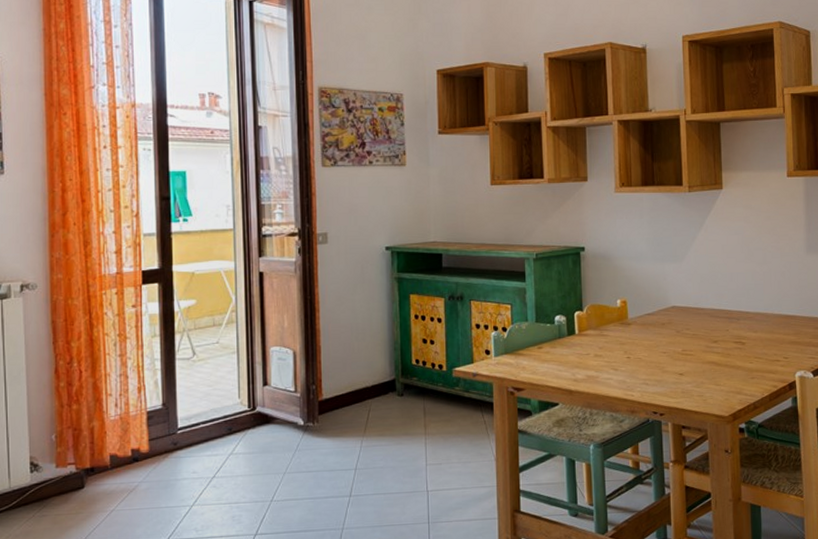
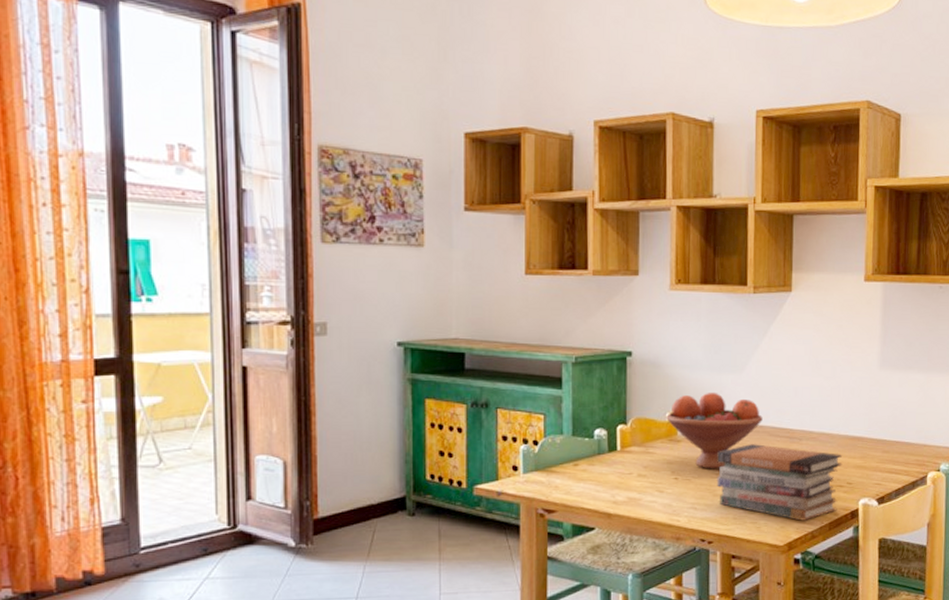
fruit bowl: none [617,279,703,349] -> present [666,392,763,469]
book stack: none [664,325,778,393] -> present [716,444,843,521]

